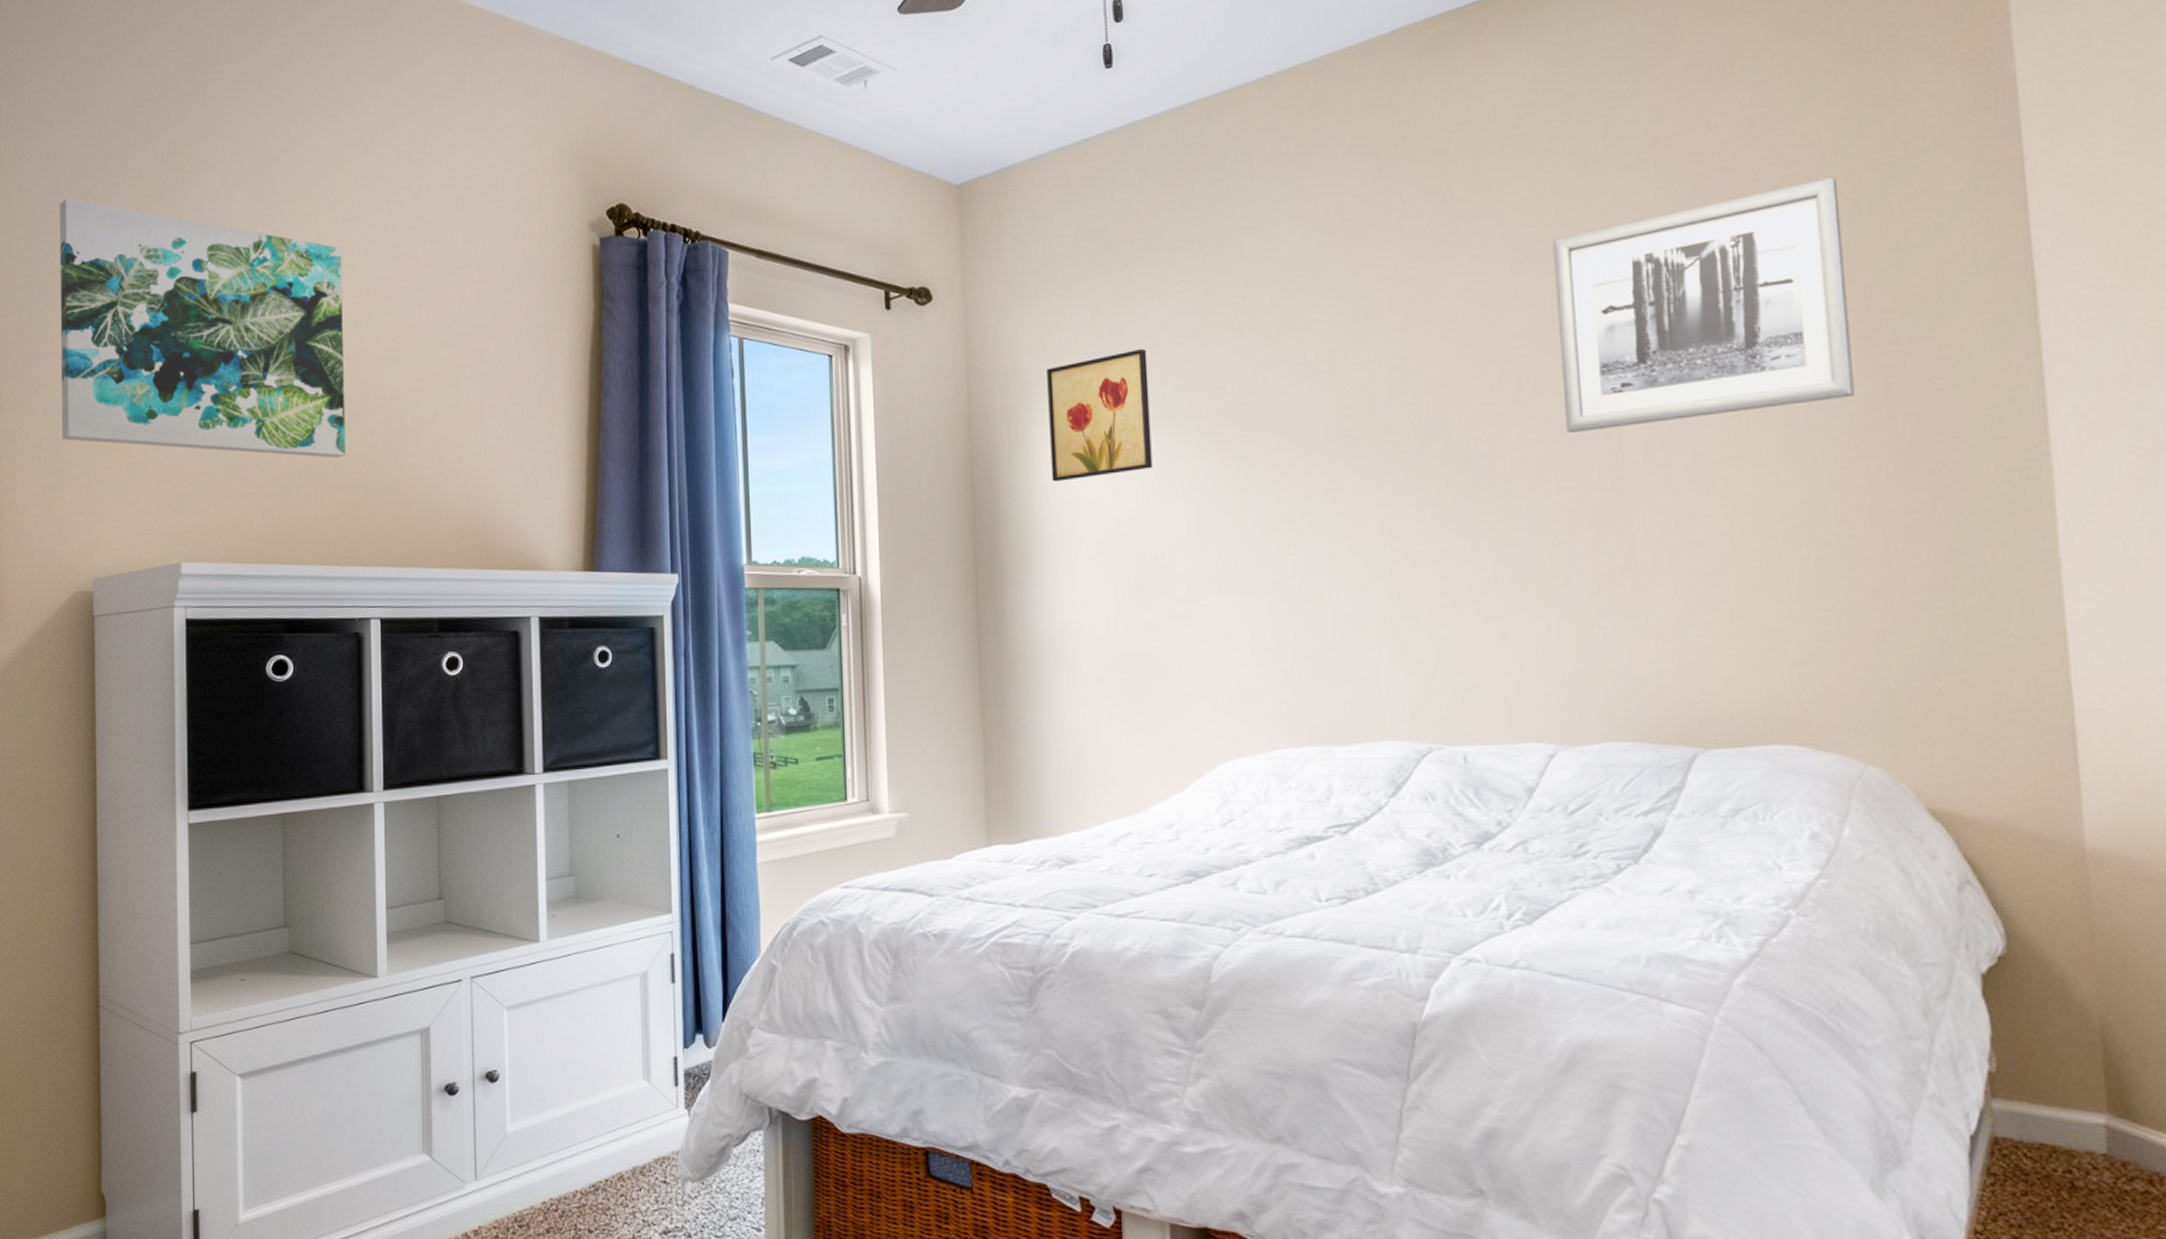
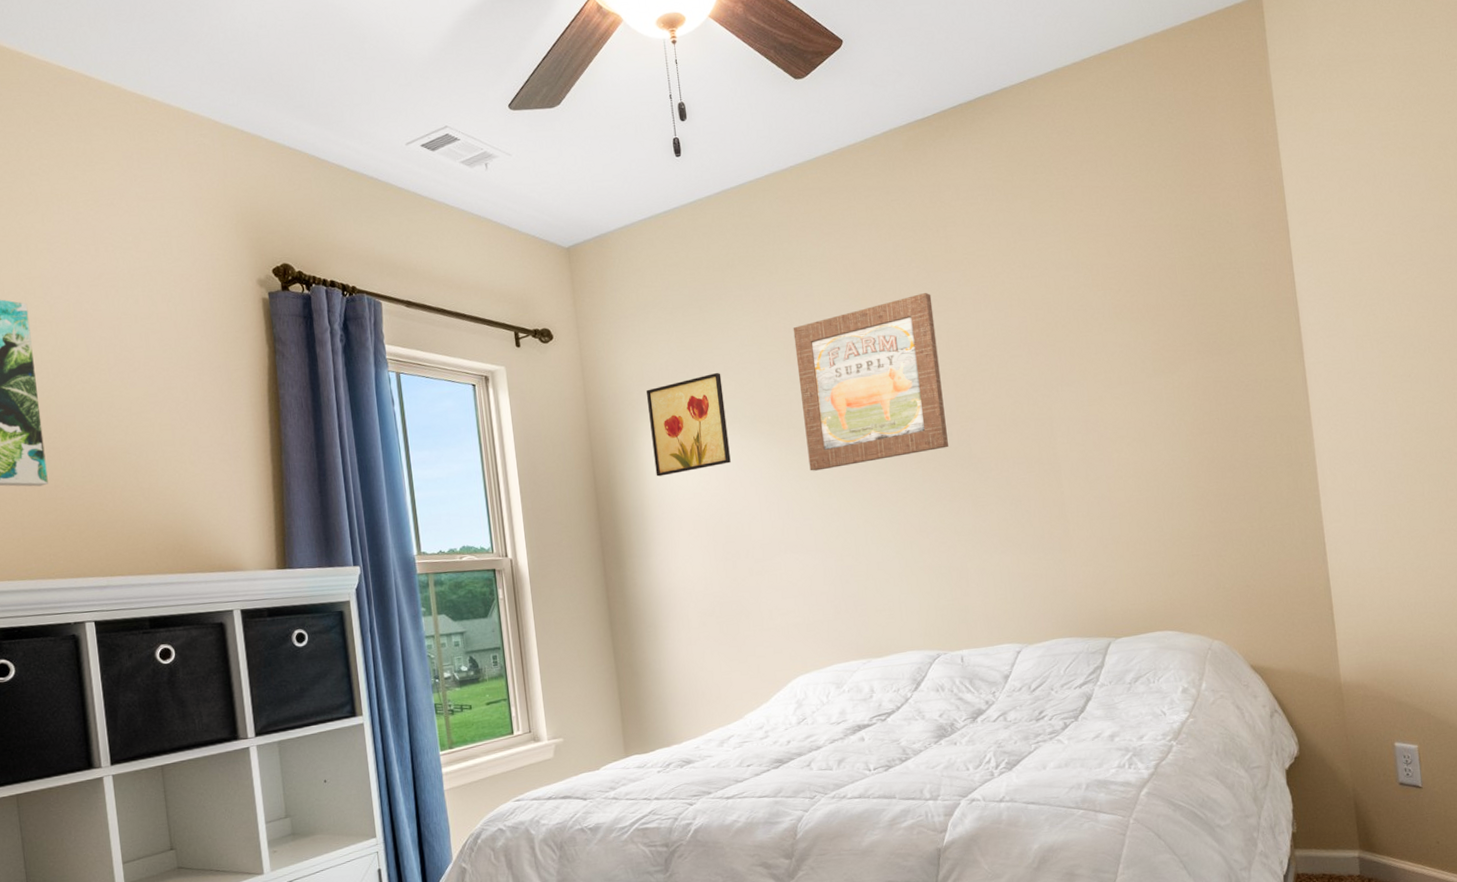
wall art: none [1248,246,1462,485] -> present [793,292,949,471]
wall art: present [1552,177,1855,433] -> none [1000,241,1196,424]

